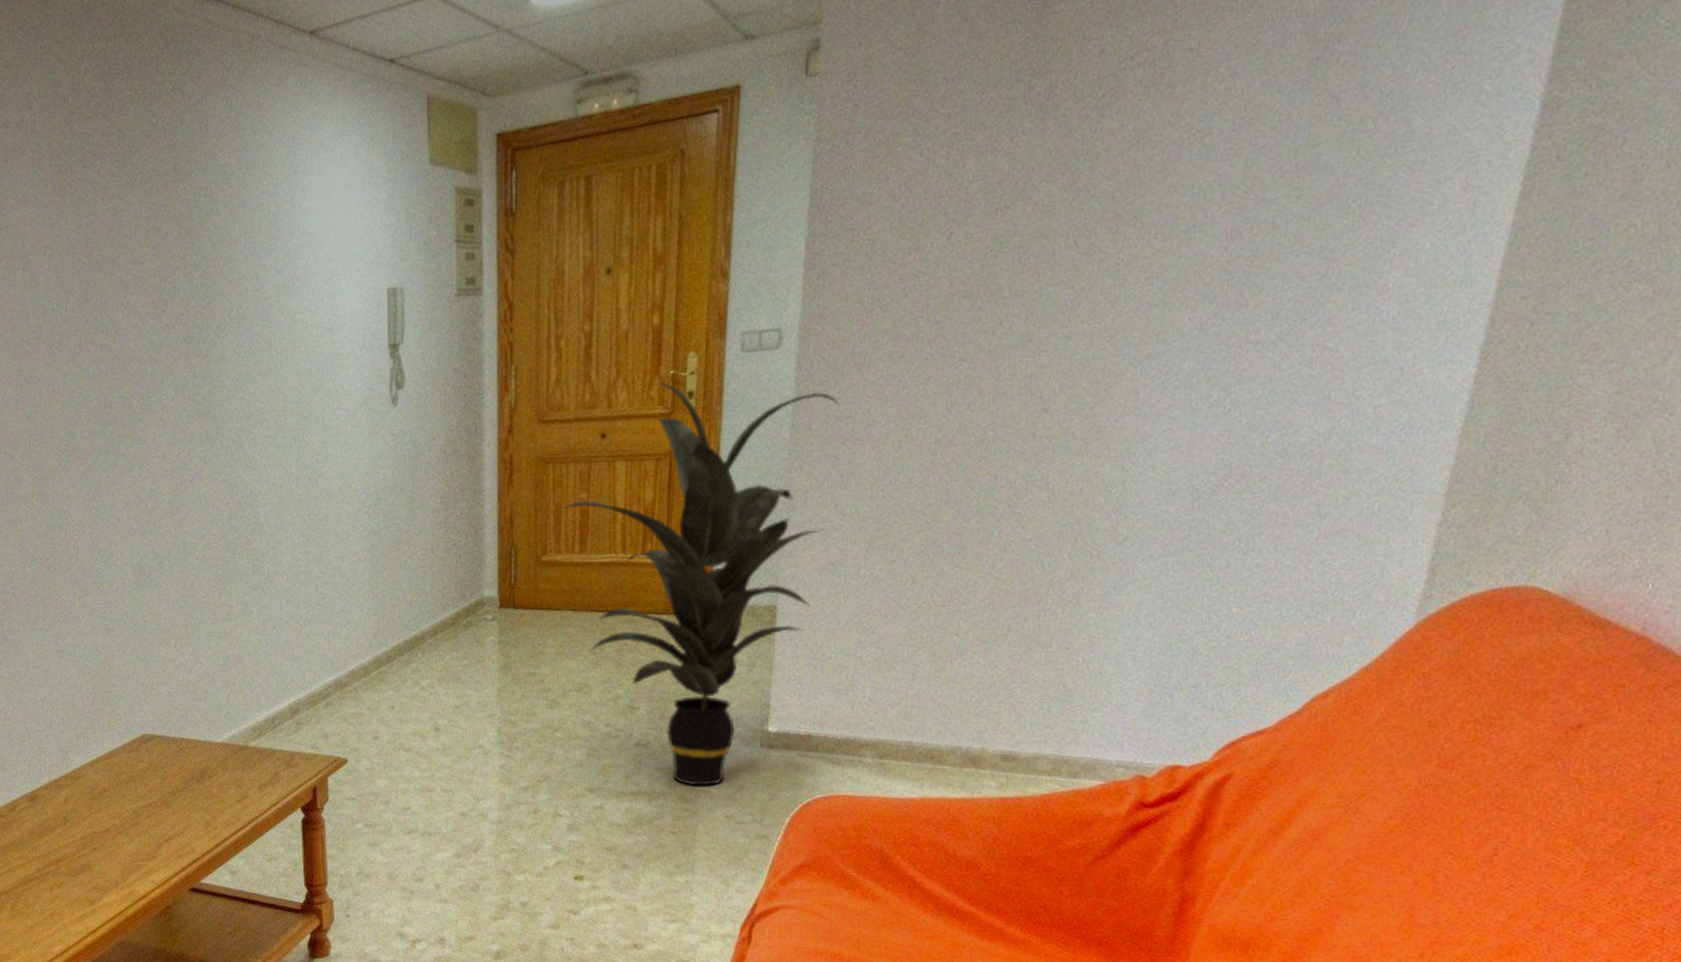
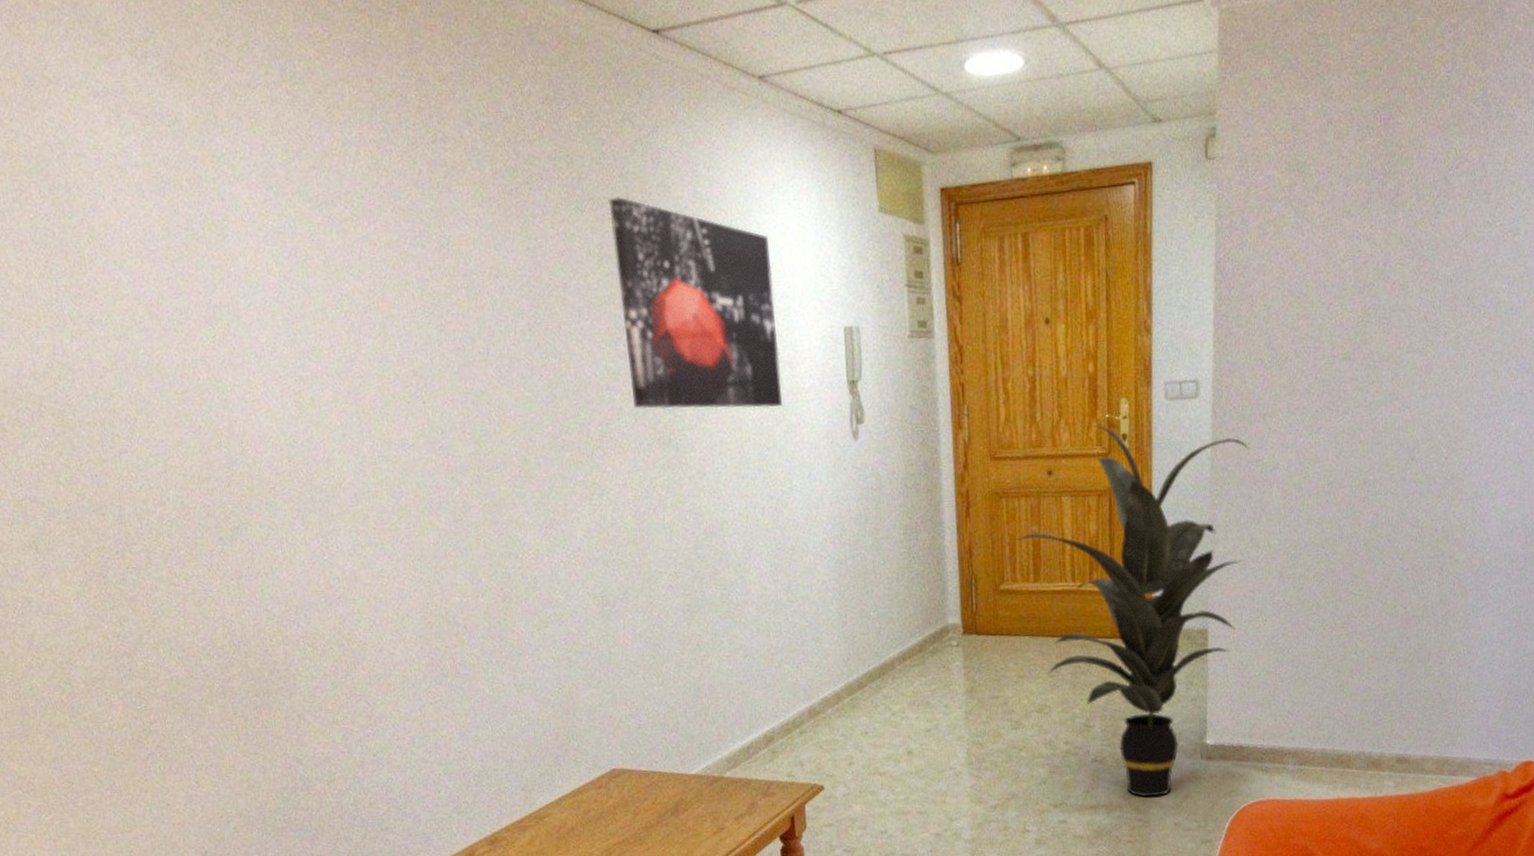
wall art: none [156,168,321,380] -> present [608,197,783,409]

